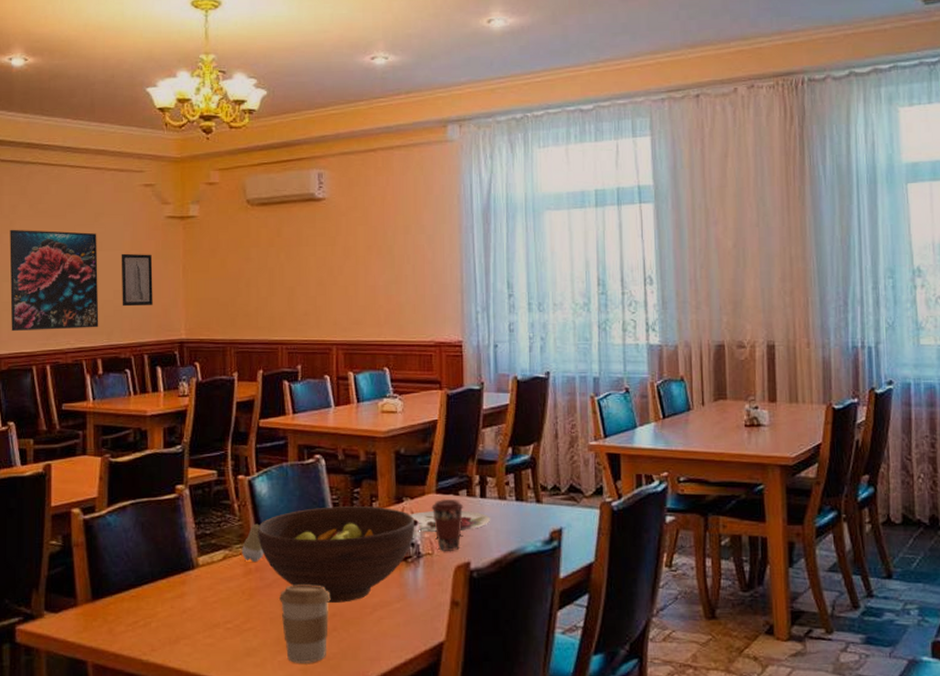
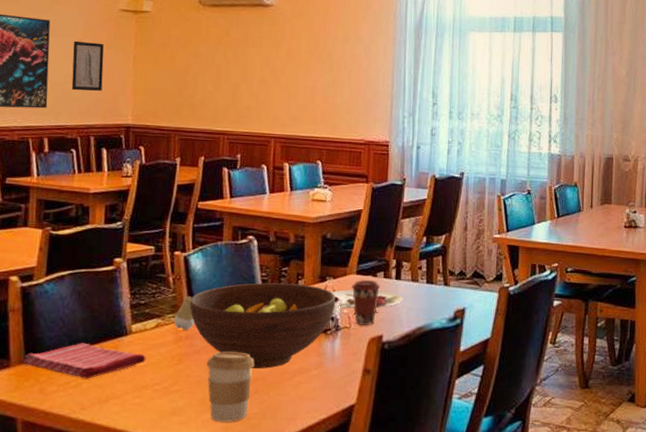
dish towel: none [90,578,215,618] -> present [23,343,146,379]

